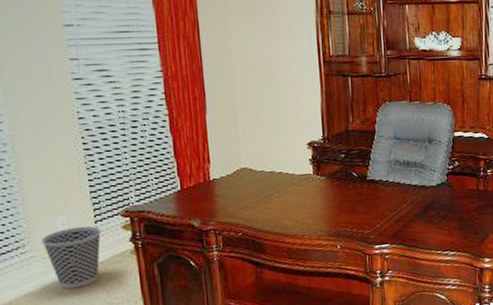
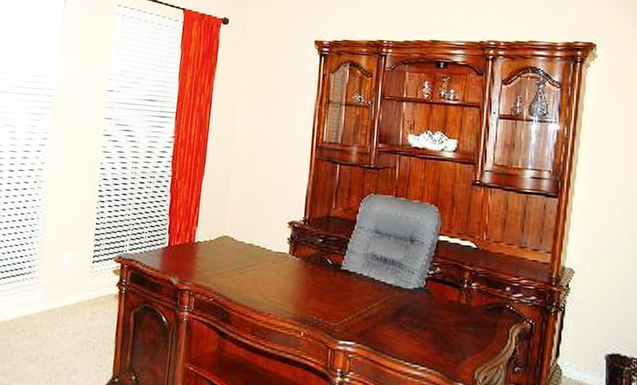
wastebasket: present [41,226,102,289] -> none [48,263,97,320]

